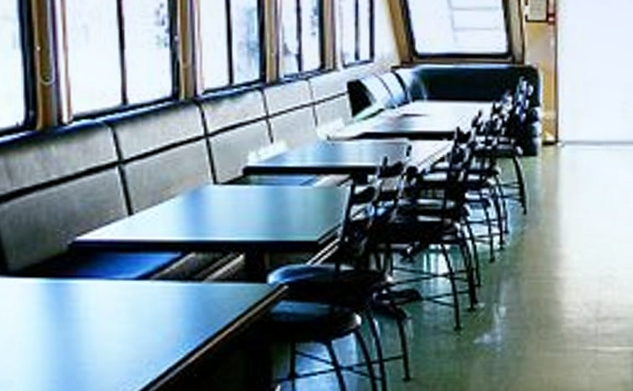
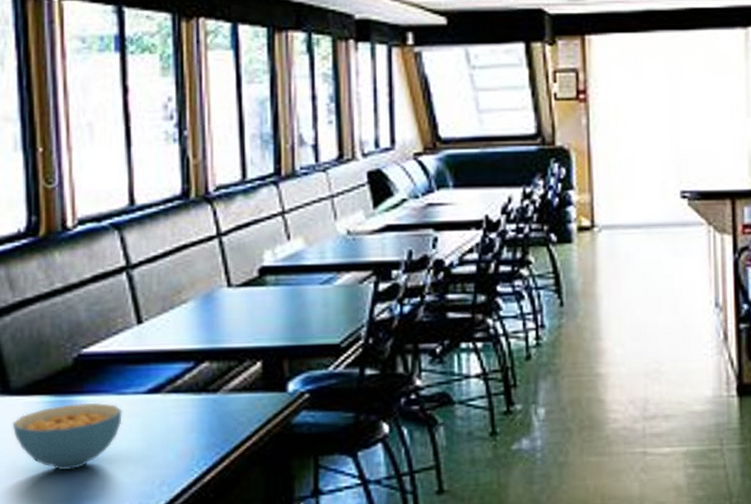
cereal bowl: none [10,286,113,348] -> present [12,402,122,471]

